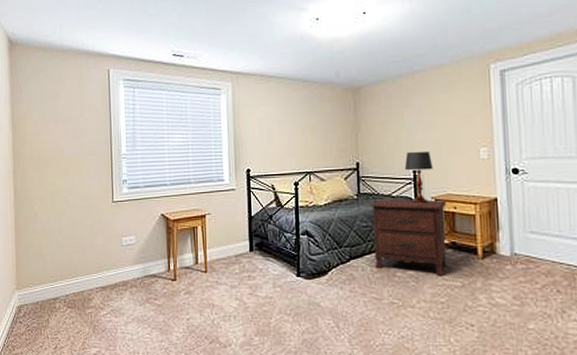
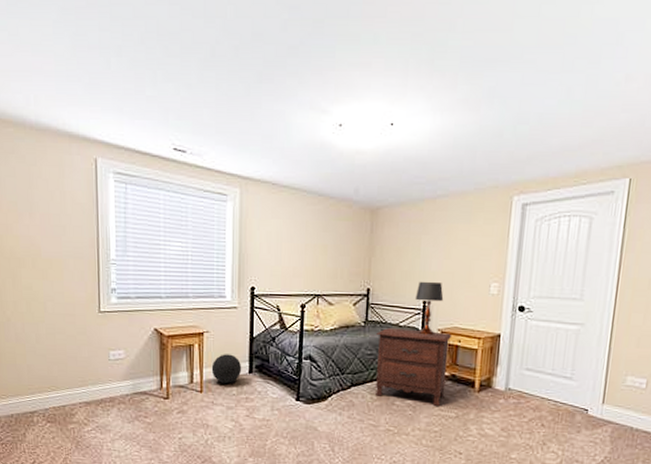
decorative ball: none [214,234,243,262] -> present [211,354,242,383]

